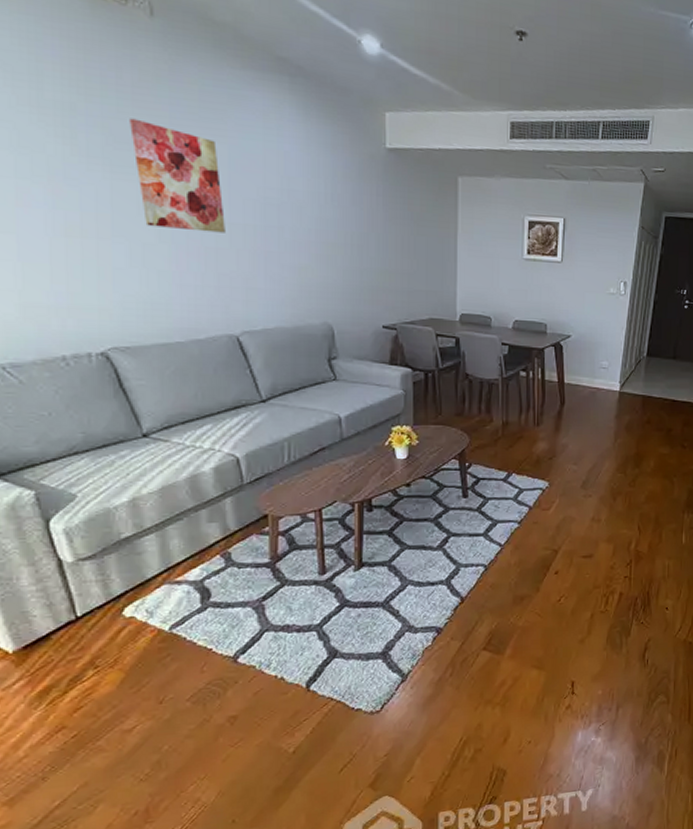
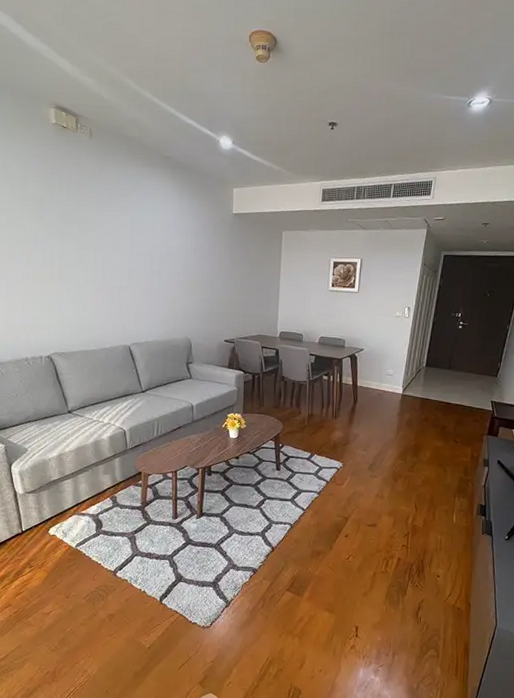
wall art: present [130,118,225,233] -> none [74,203,126,276]

